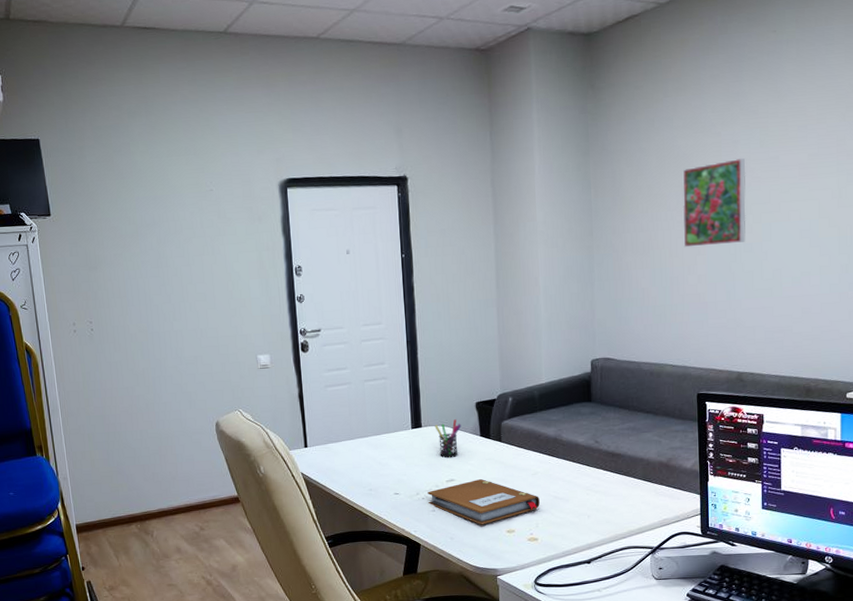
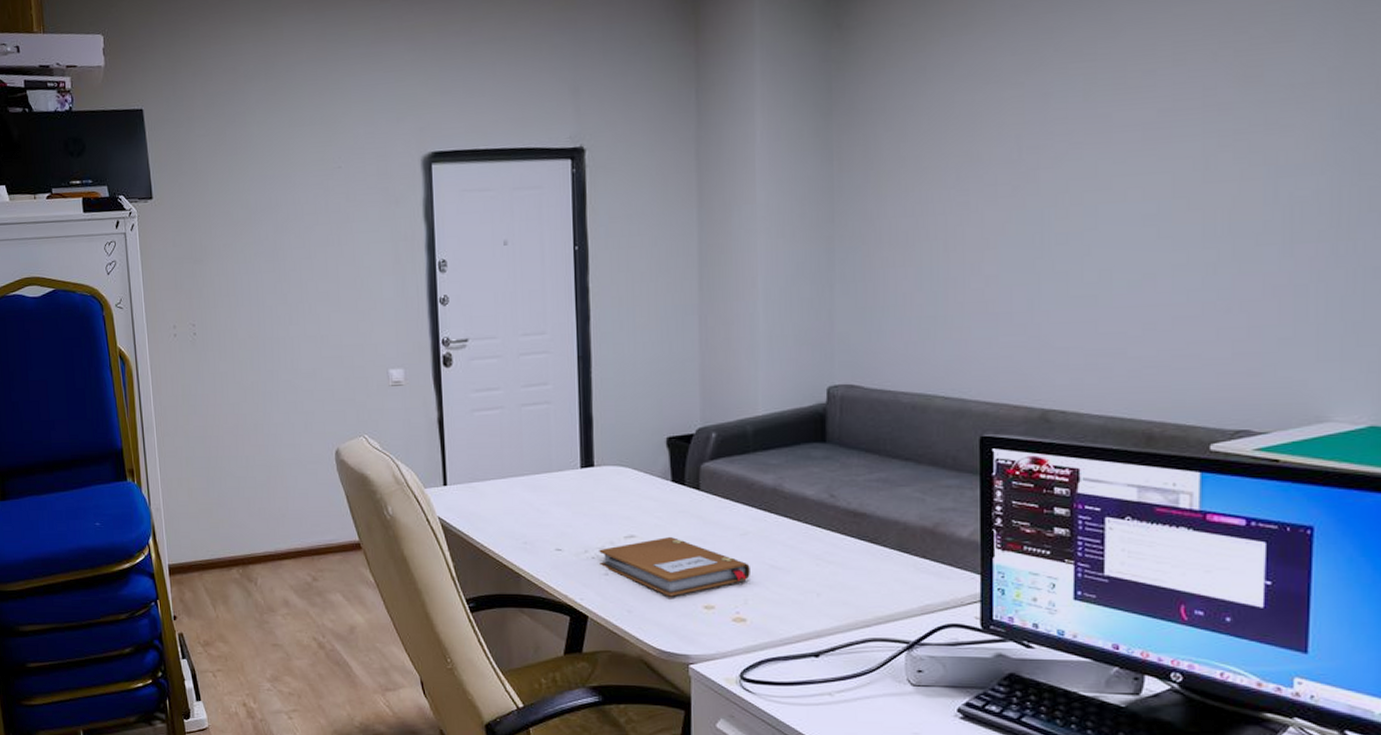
pen holder: present [434,419,461,459] -> none [611,458,647,508]
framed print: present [682,158,746,248] -> none [964,117,1061,239]

